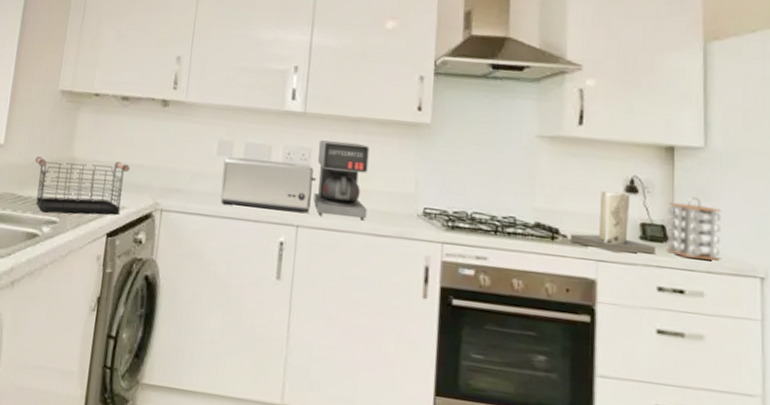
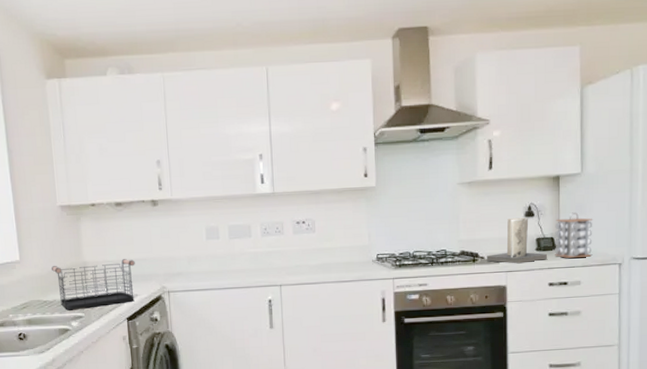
toaster: present [220,157,317,213] -> none [213,235,291,278]
coffee maker: present [313,140,369,221] -> none [288,211,334,274]

